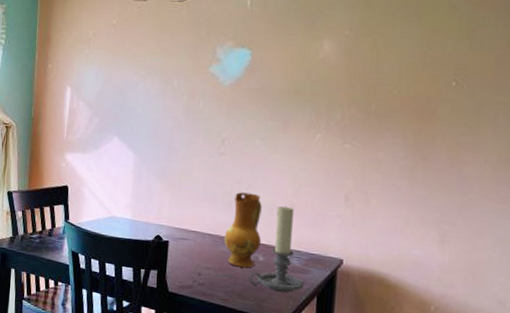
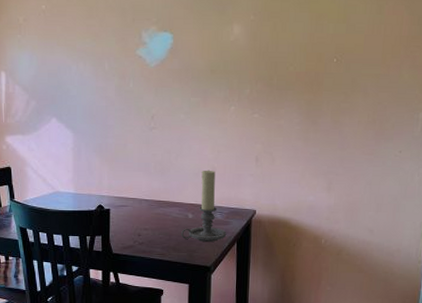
ceramic jug: present [224,192,262,268] -> none [158,161,190,226]

